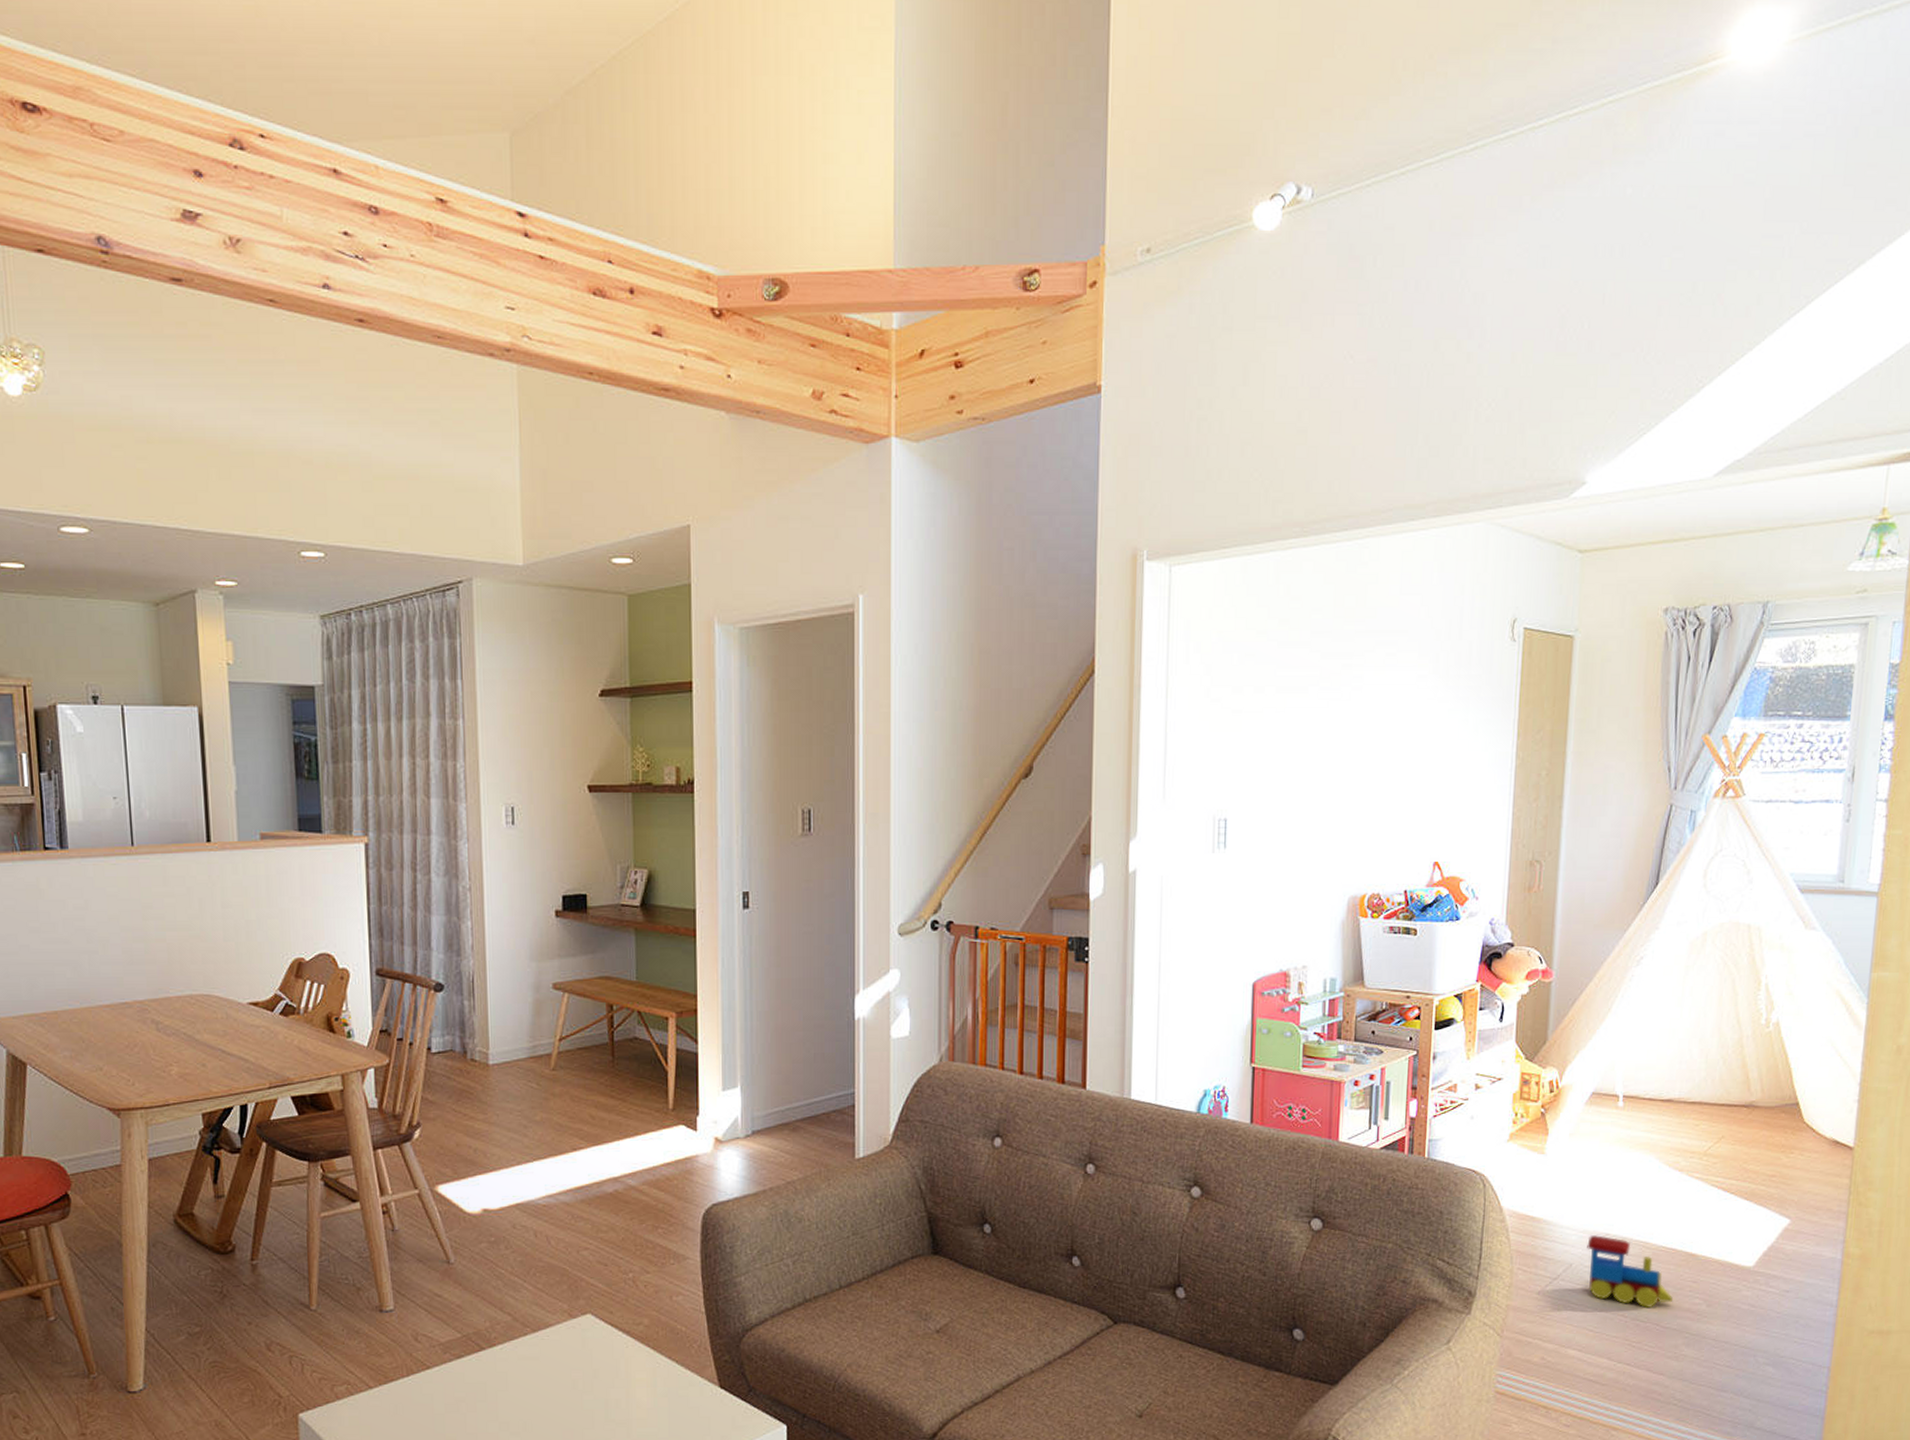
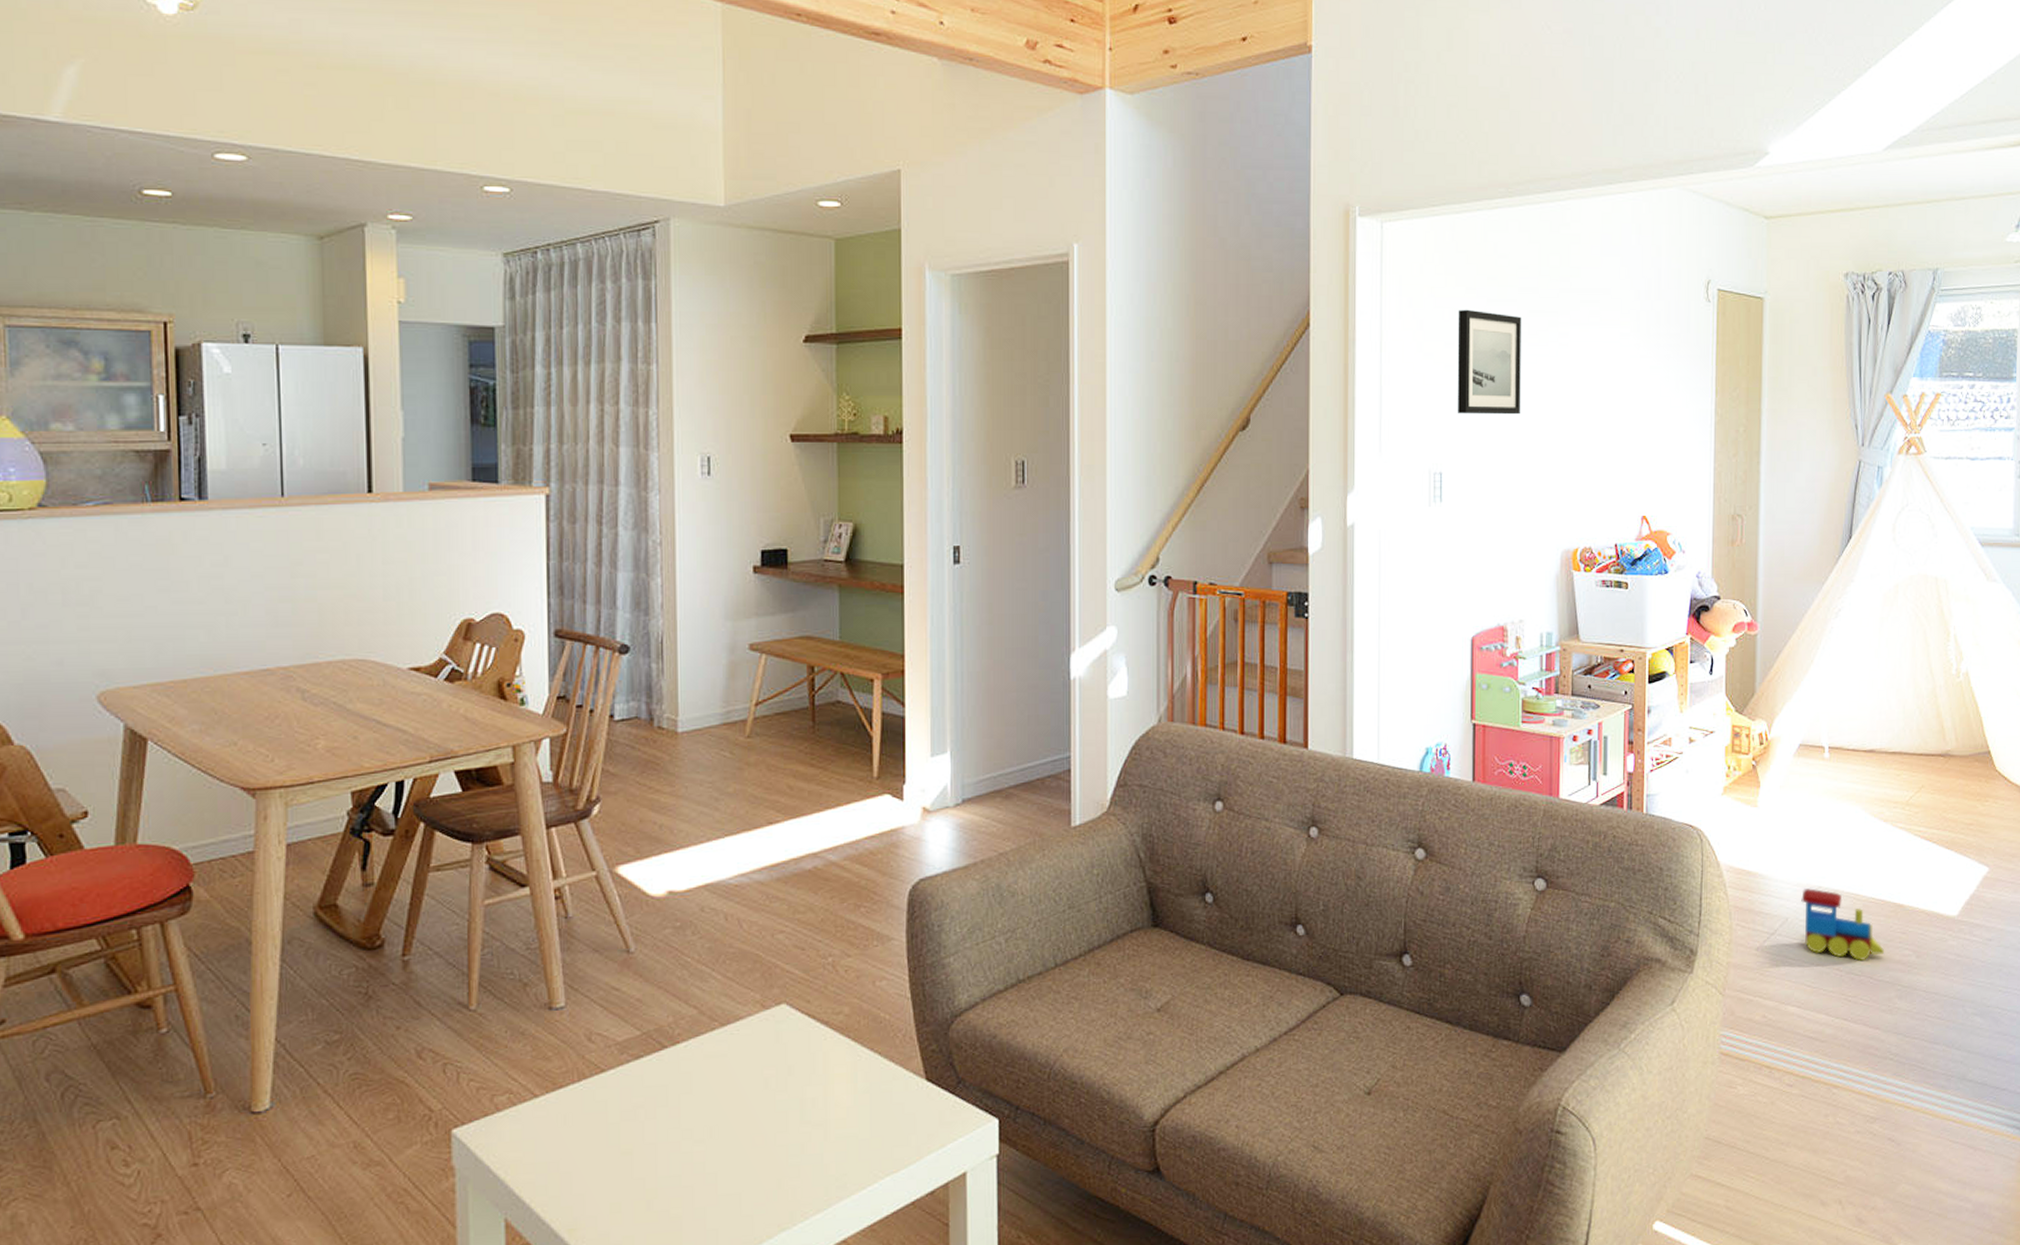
wall art: none [1244,653,1314,760] -> present [1457,309,1521,415]

